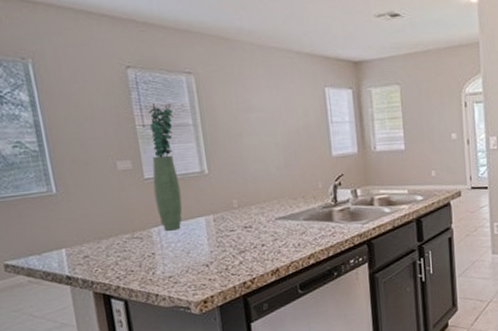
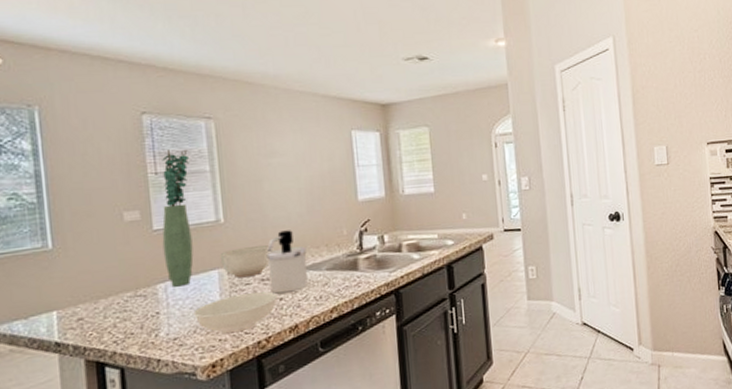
bowl: none [185,238,260,275] -> present [193,291,278,334]
bowl: none [205,196,255,225] -> present [219,245,274,279]
soap dispenser: none [248,182,287,240] -> present [266,230,308,294]

